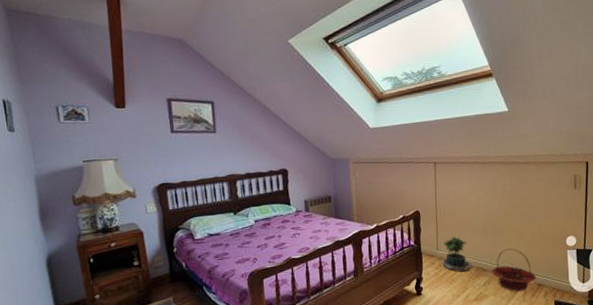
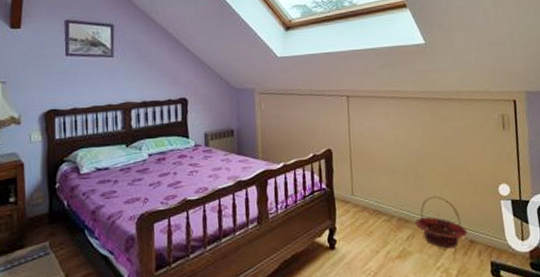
potted plant: present [436,236,471,272] -> none [352,180,392,223]

